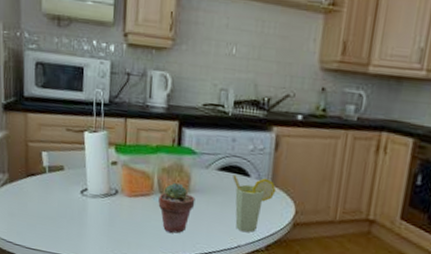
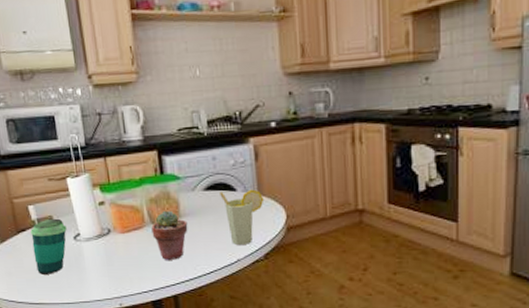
cup: none [38,168,76,224] -> present [30,218,67,275]

